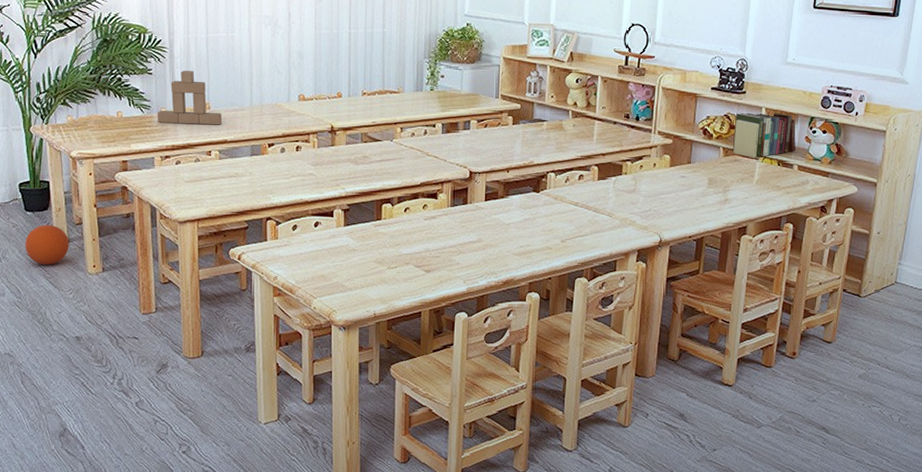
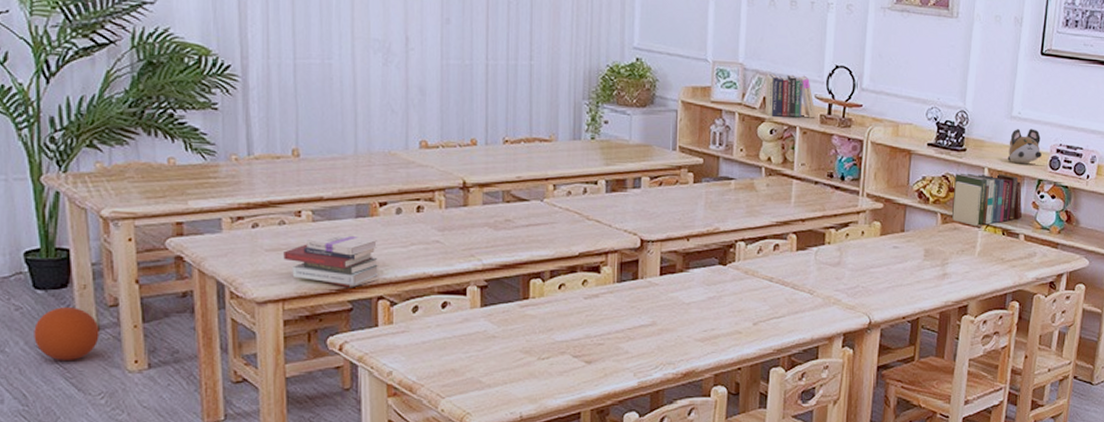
toy blocks: present [157,71,223,125] -> none [225,106,317,178]
books: none [198,168,268,211] -> present [283,233,379,288]
books: none [571,32,615,69] -> present [764,73,816,118]
plush toy: none [783,73,815,104] -> present [1007,129,1043,164]

